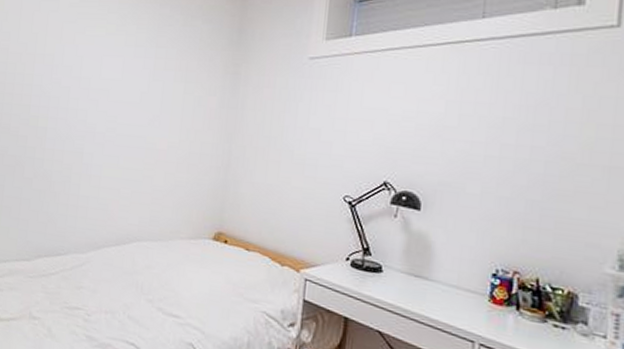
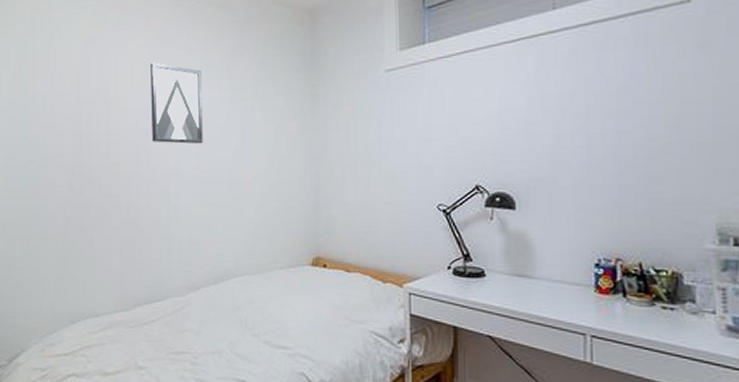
wall art: none [73,22,129,108] -> present [150,62,203,144]

